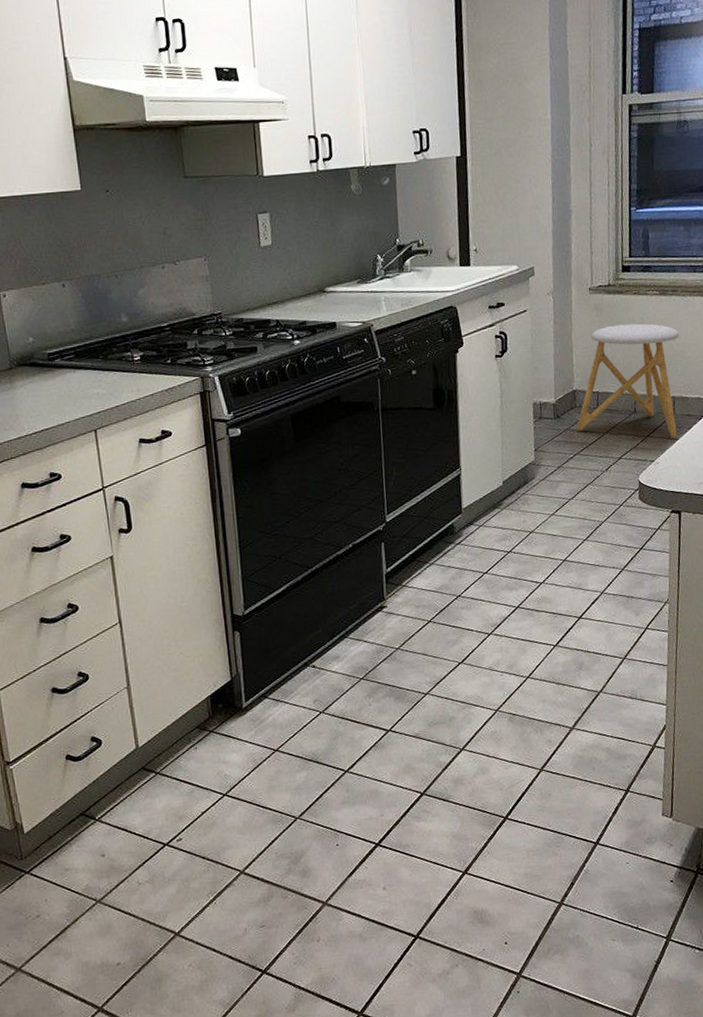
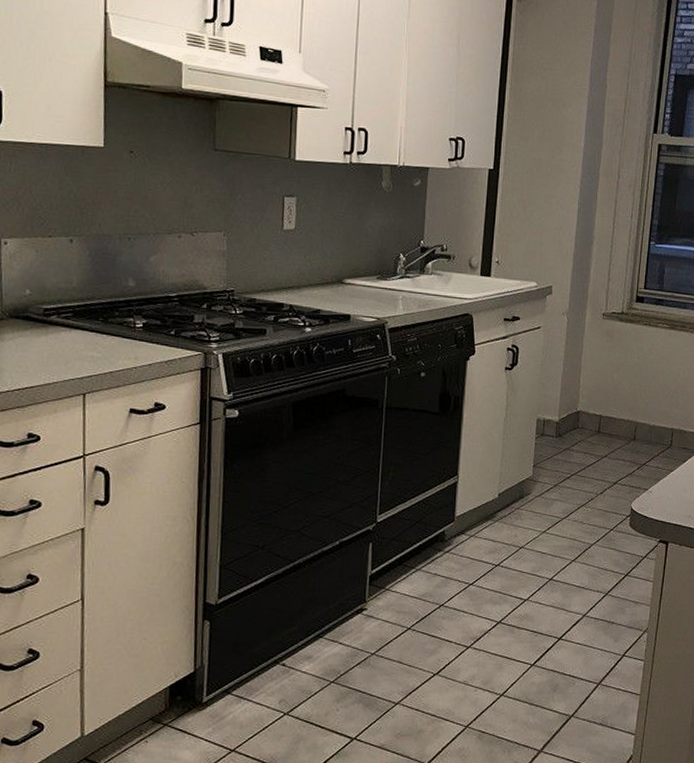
stool: present [577,323,679,438] -> none [577,352,683,469]

